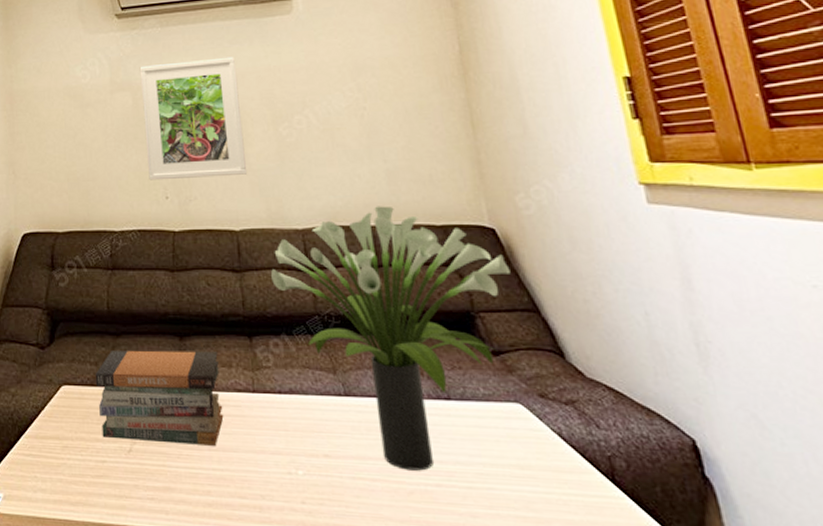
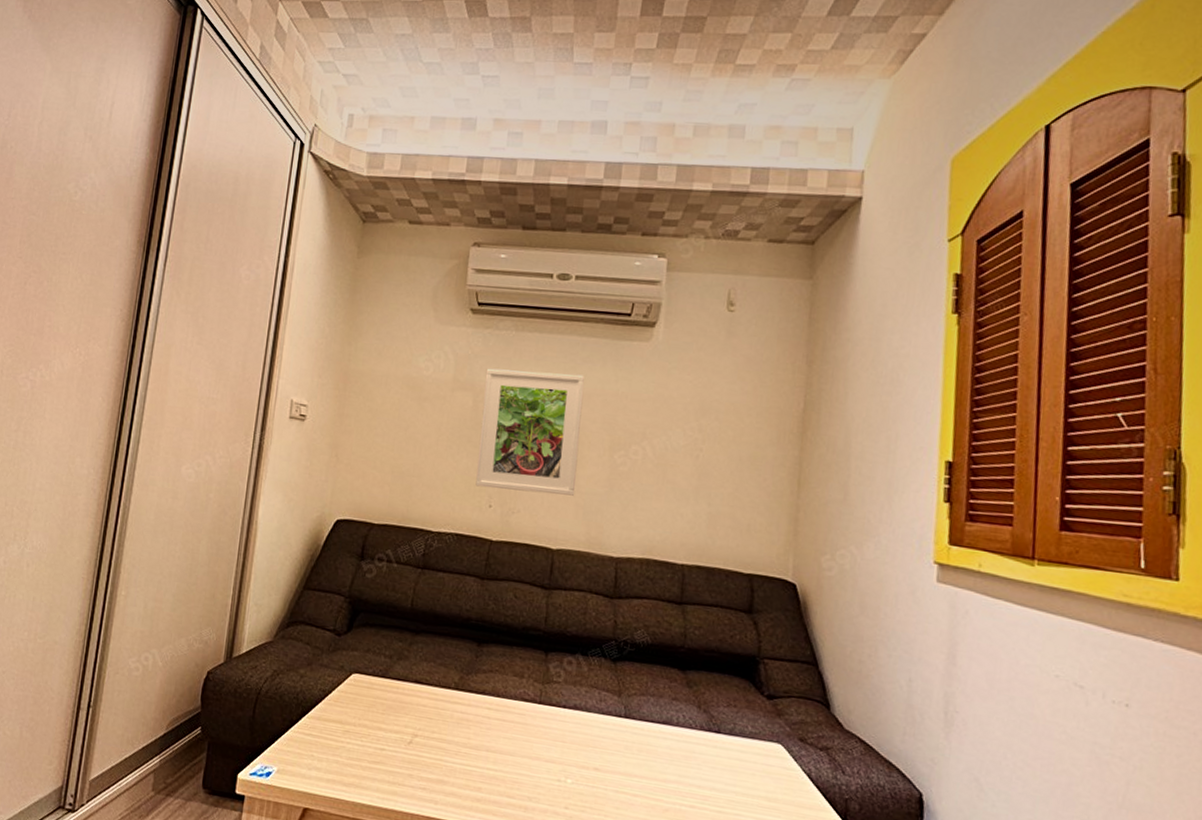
book stack: present [95,350,224,446] -> none [385,646,513,748]
potted plant: present [271,206,511,471] -> none [578,546,801,793]

